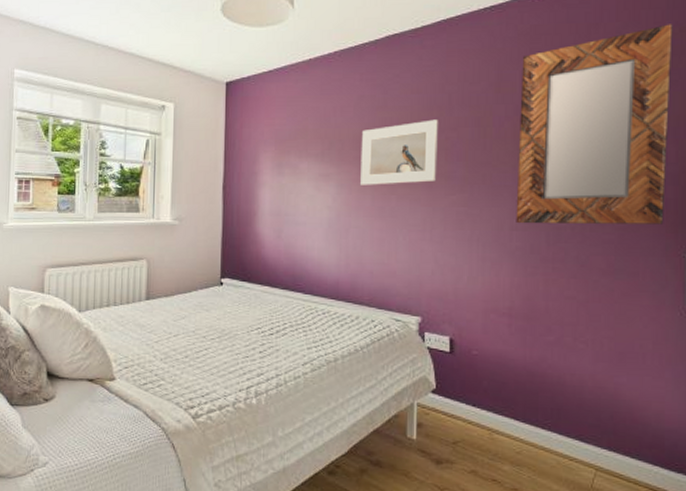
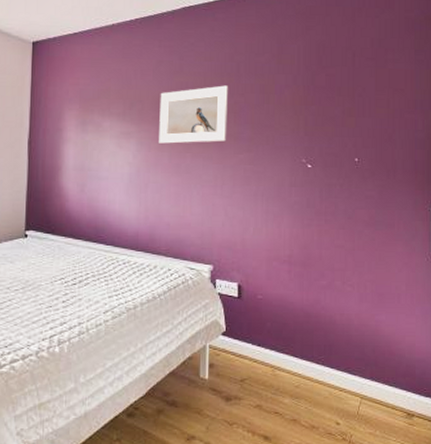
home mirror: present [516,24,673,225] -> none [294,12,419,183]

